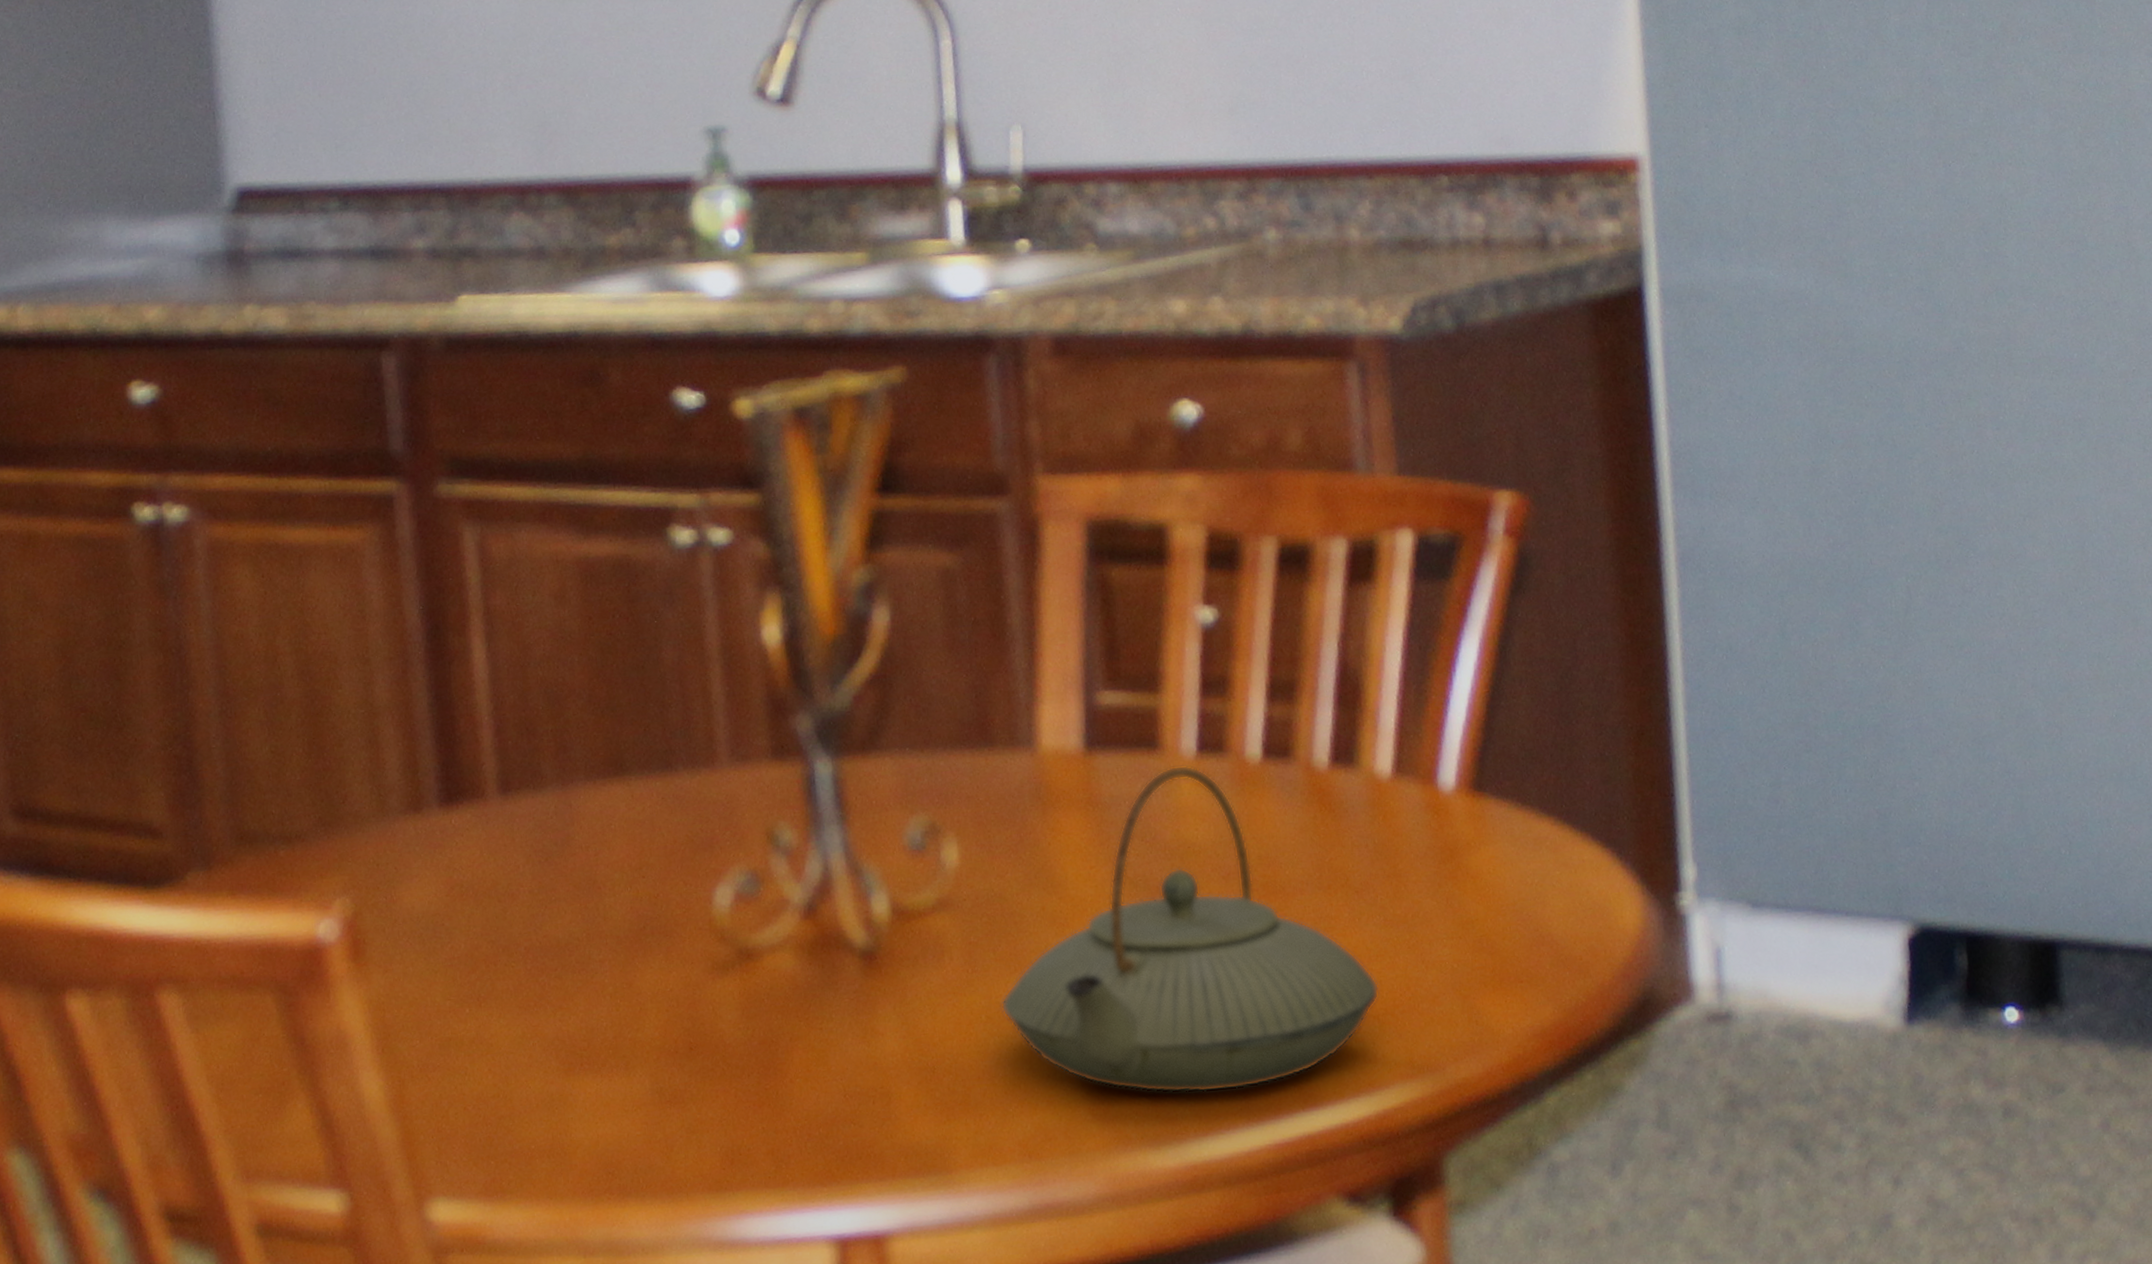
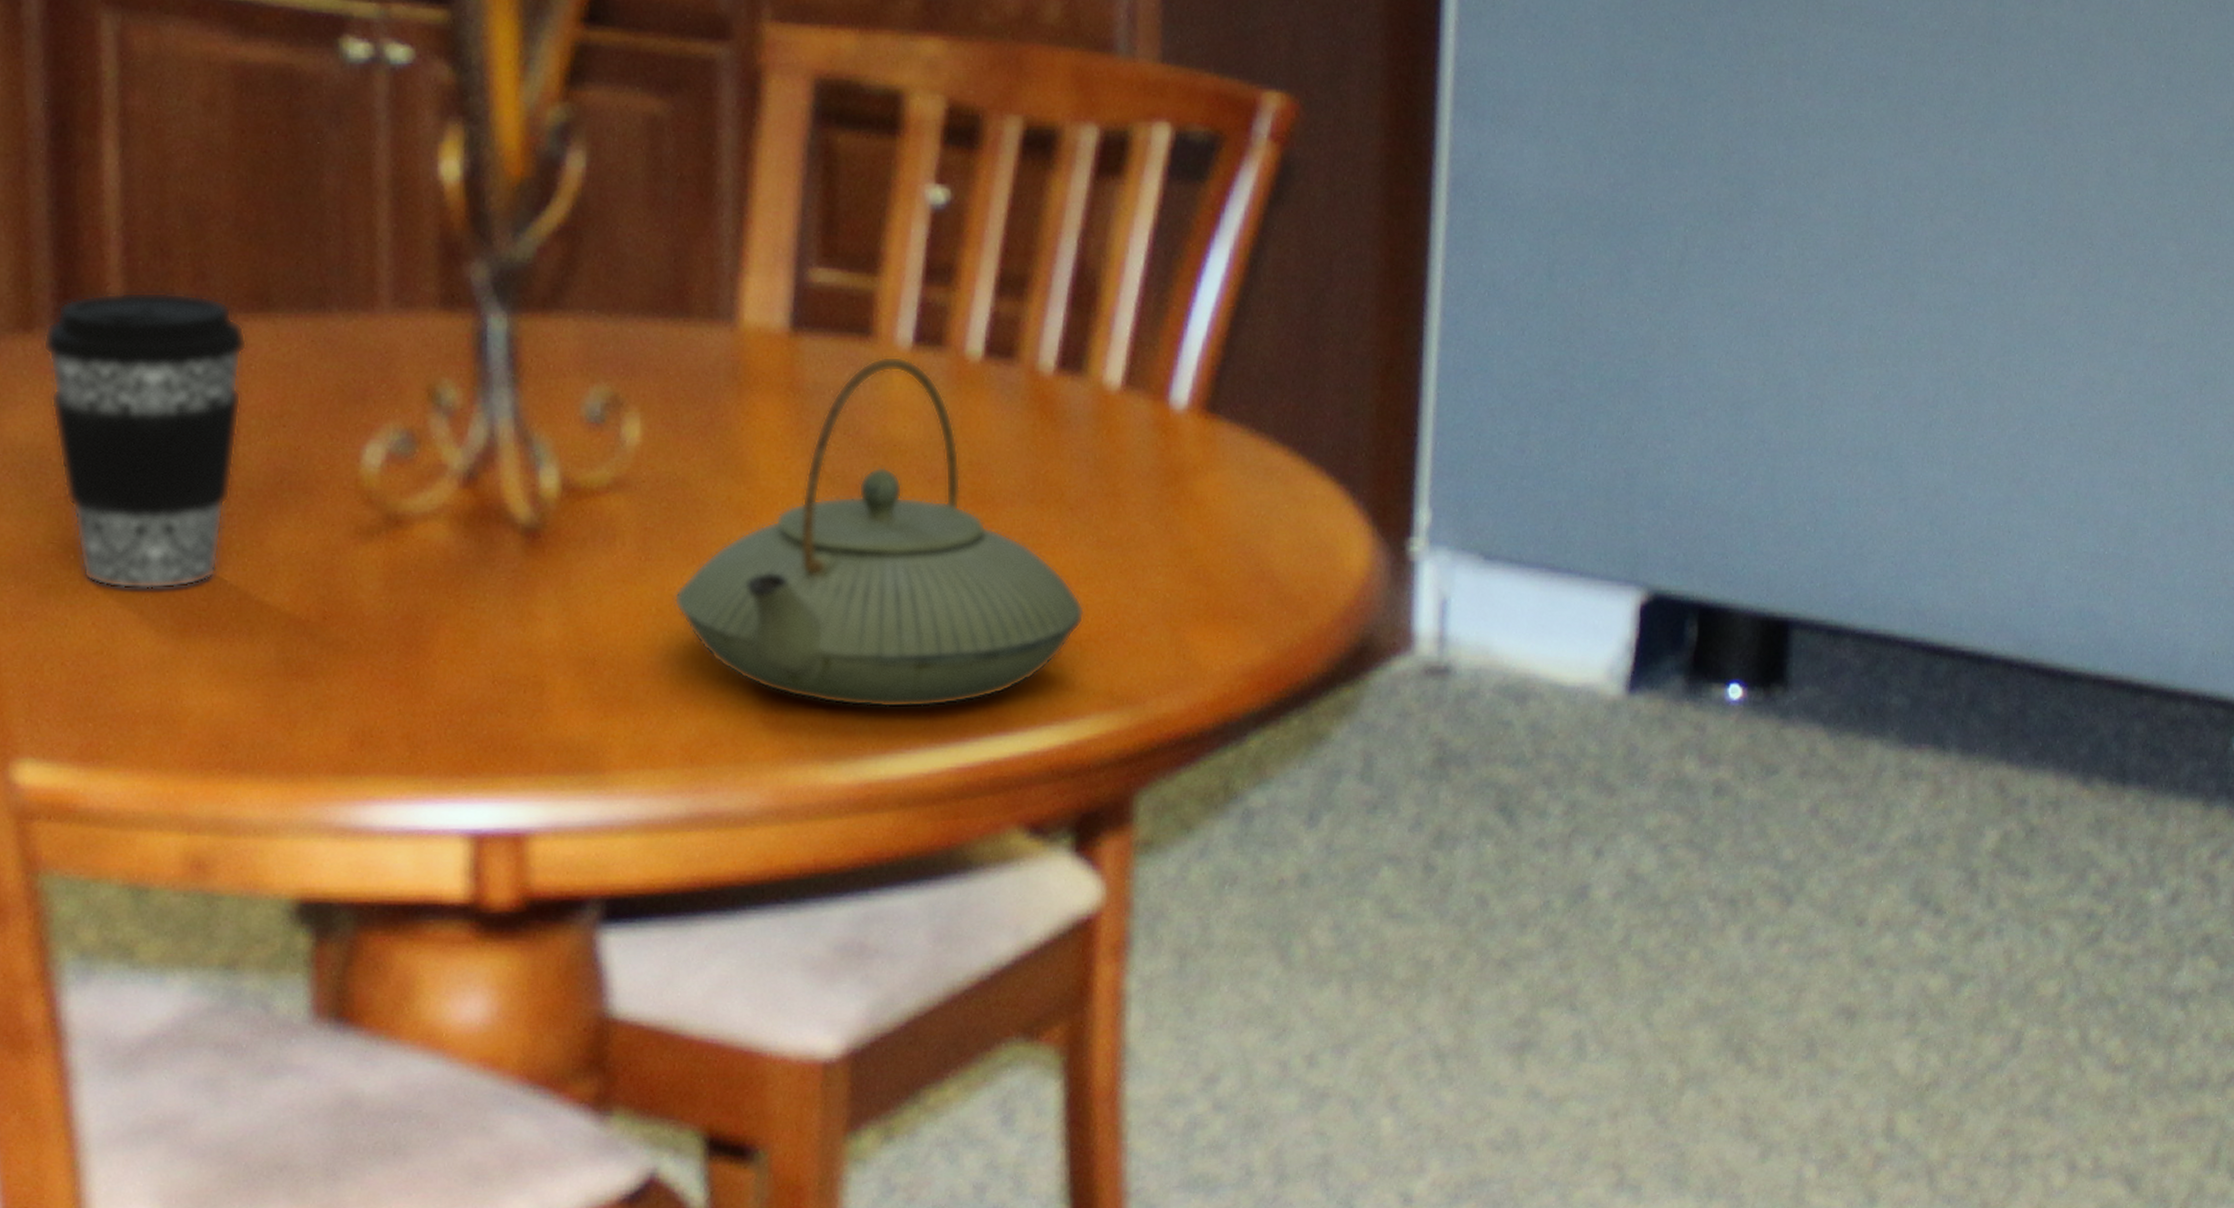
coffee cup: none [430,765,607,1037] -> present [42,291,248,590]

